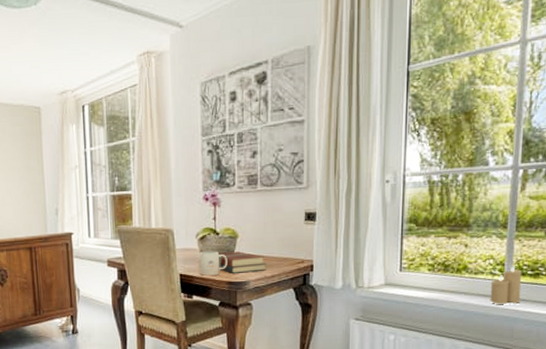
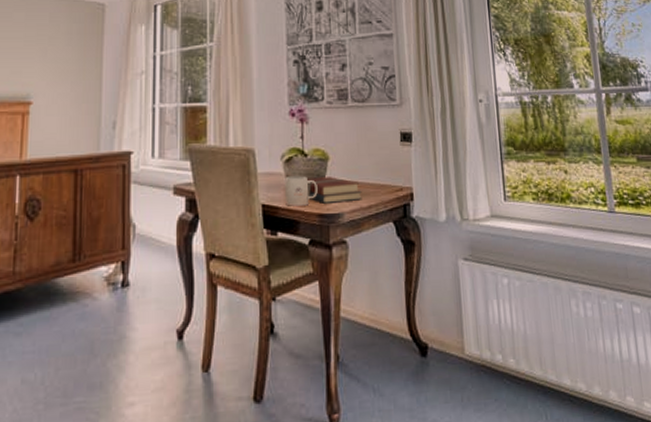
candle: present [490,265,522,305] -> none [596,193,628,240]

